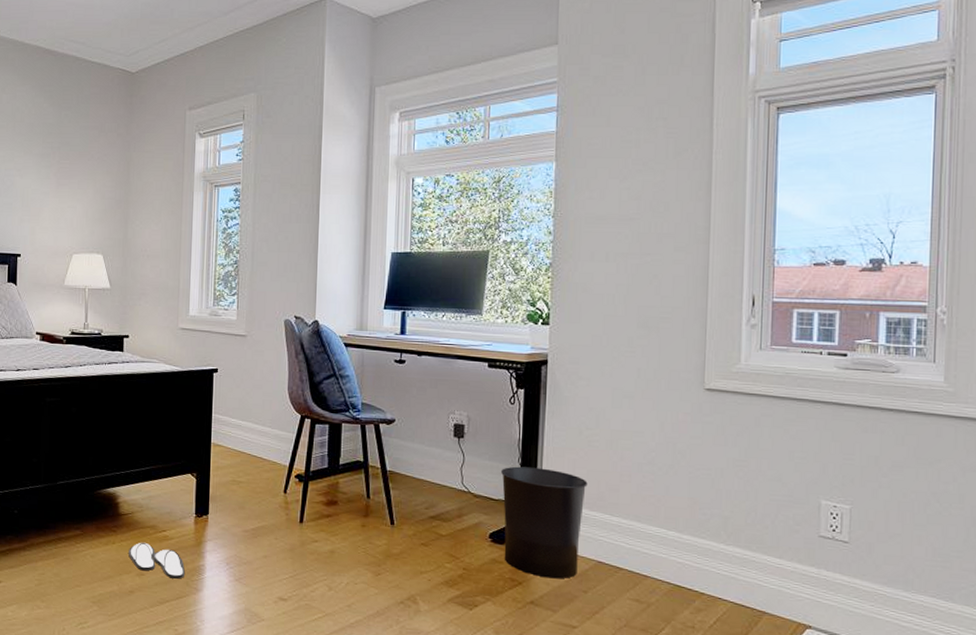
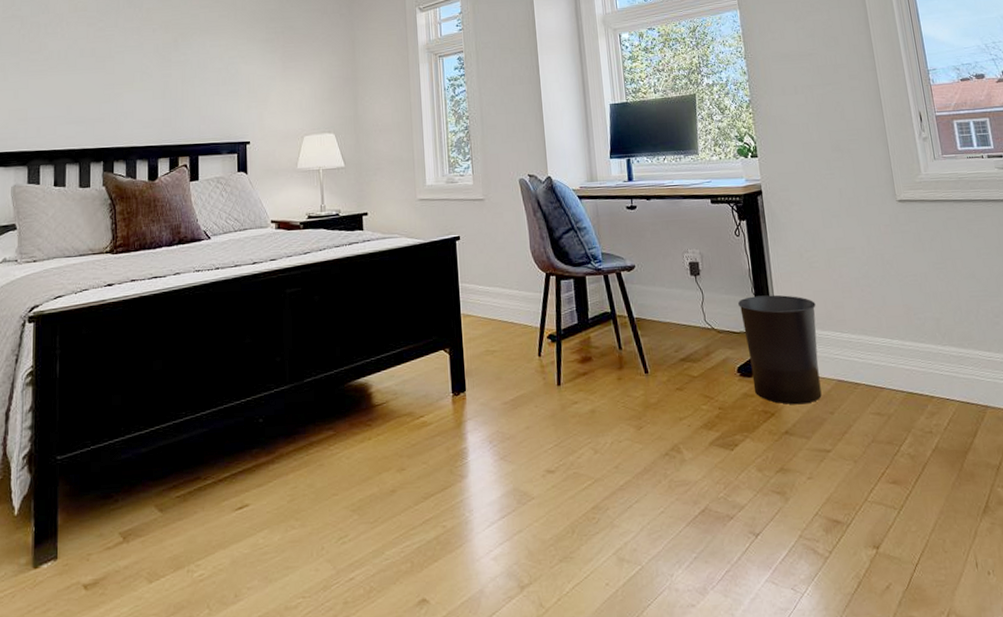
slippers: present [129,542,185,579] -> none [386,432,447,469]

